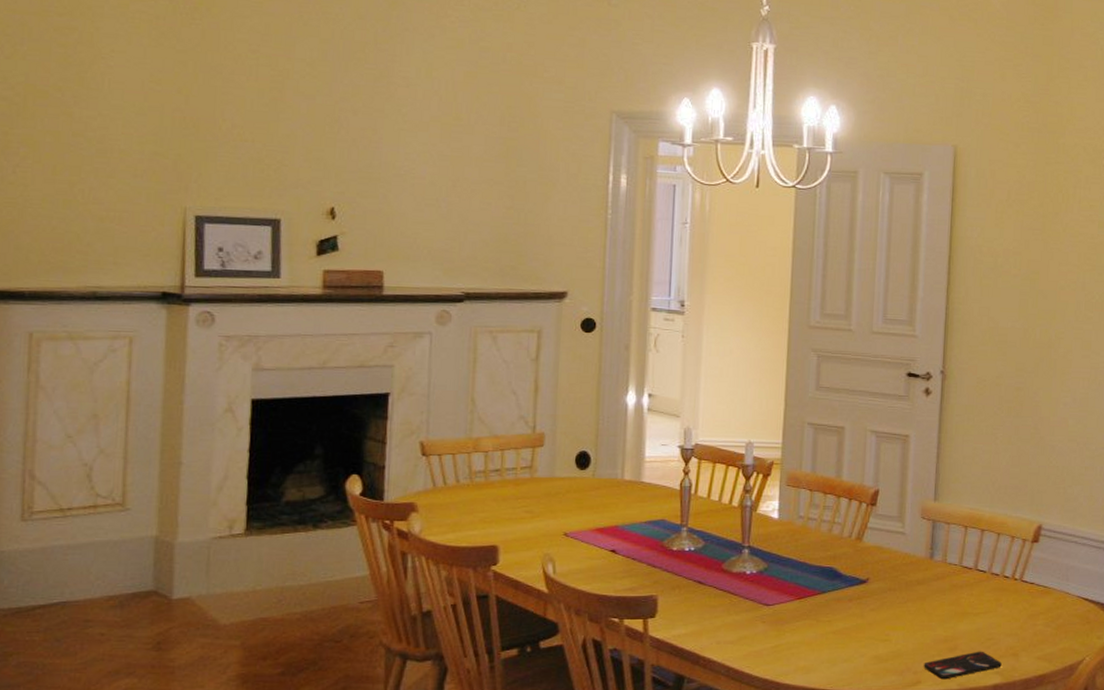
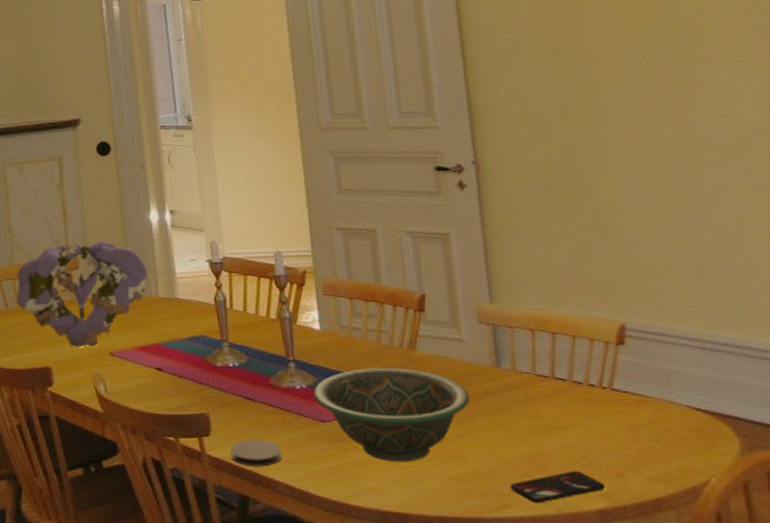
flower bouquet: none [470,417,616,527] -> present [16,239,148,348]
coaster: none [674,622,723,648] -> present [231,440,282,467]
decorative bowl: none [763,556,903,644] -> present [314,367,470,462]

